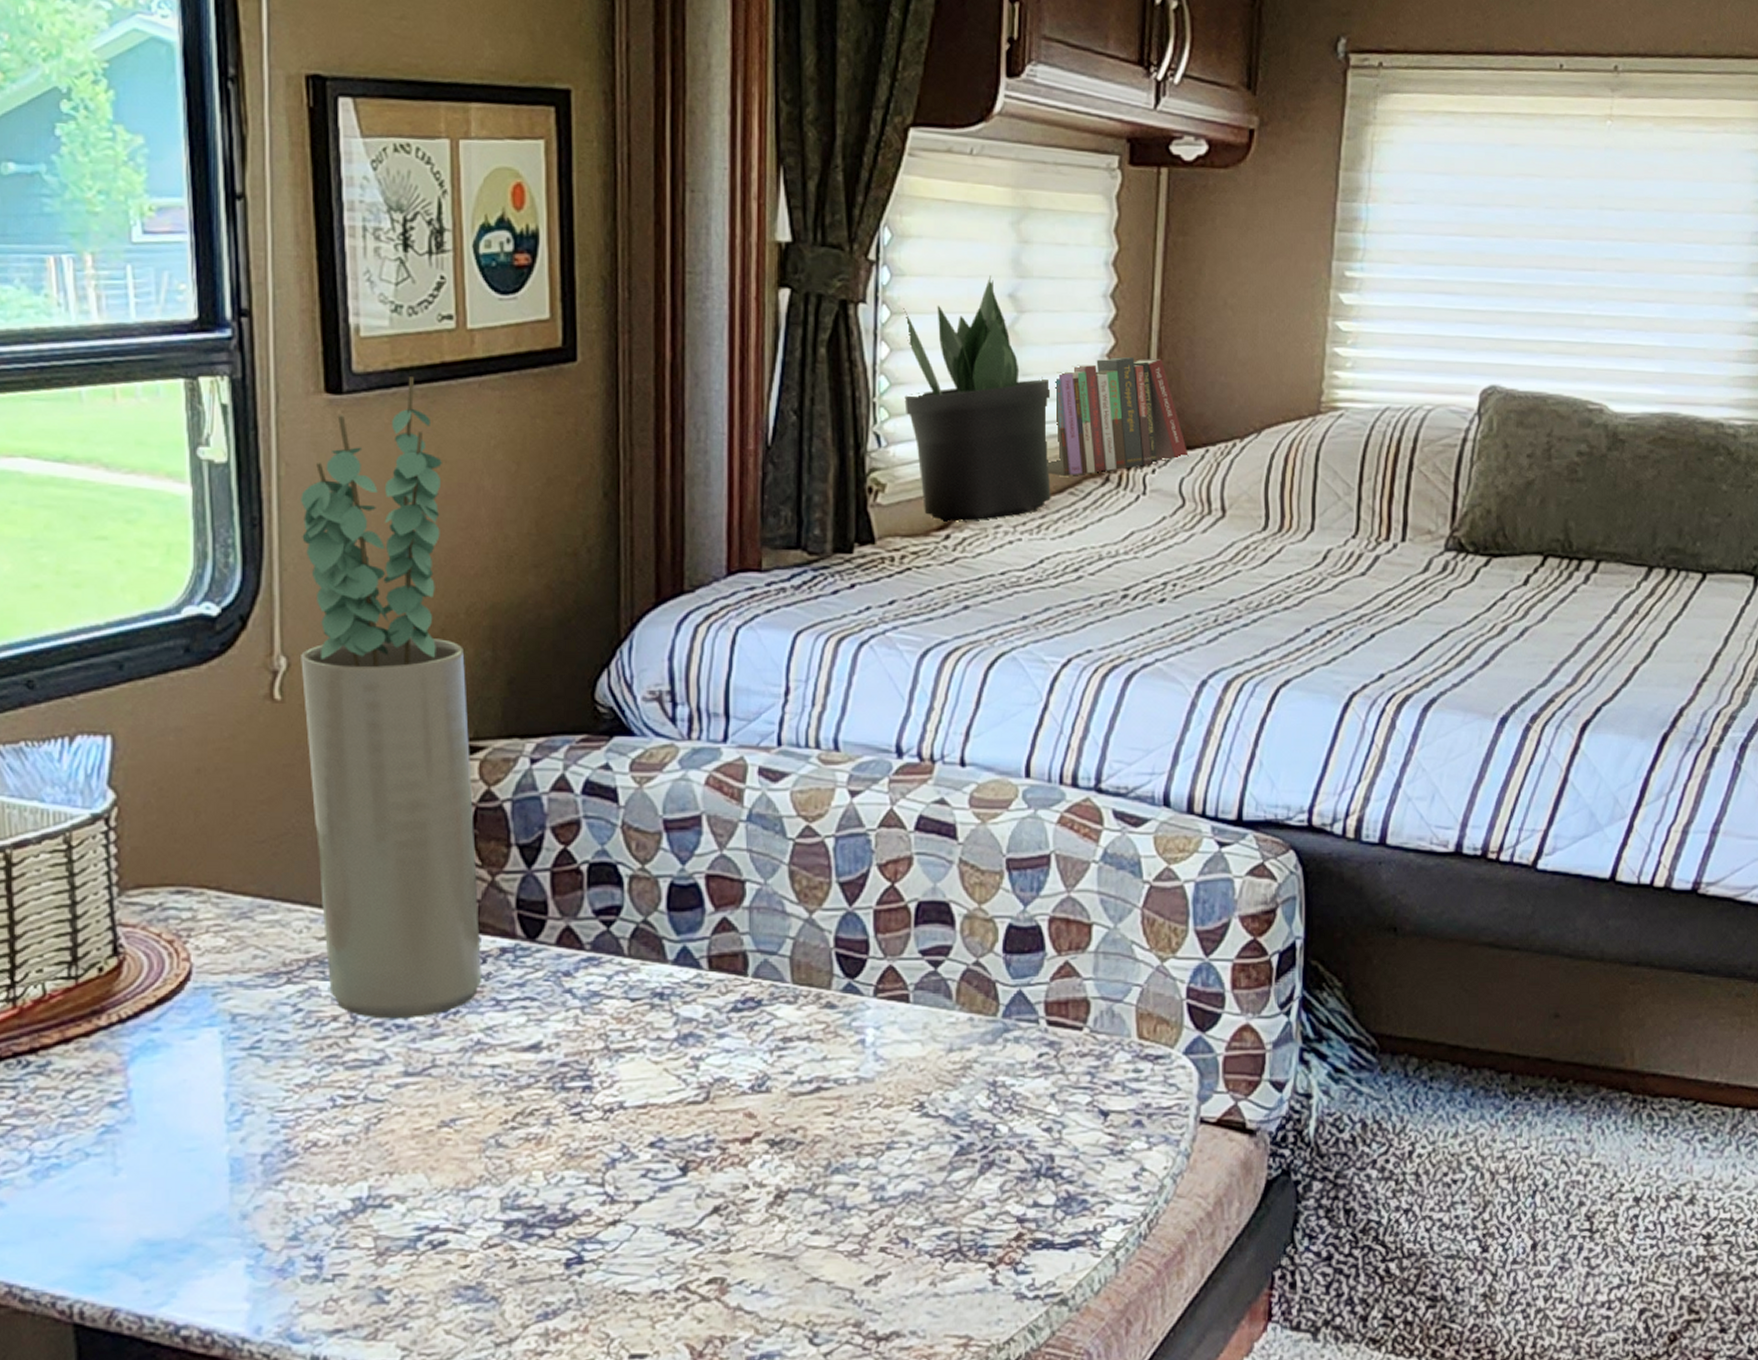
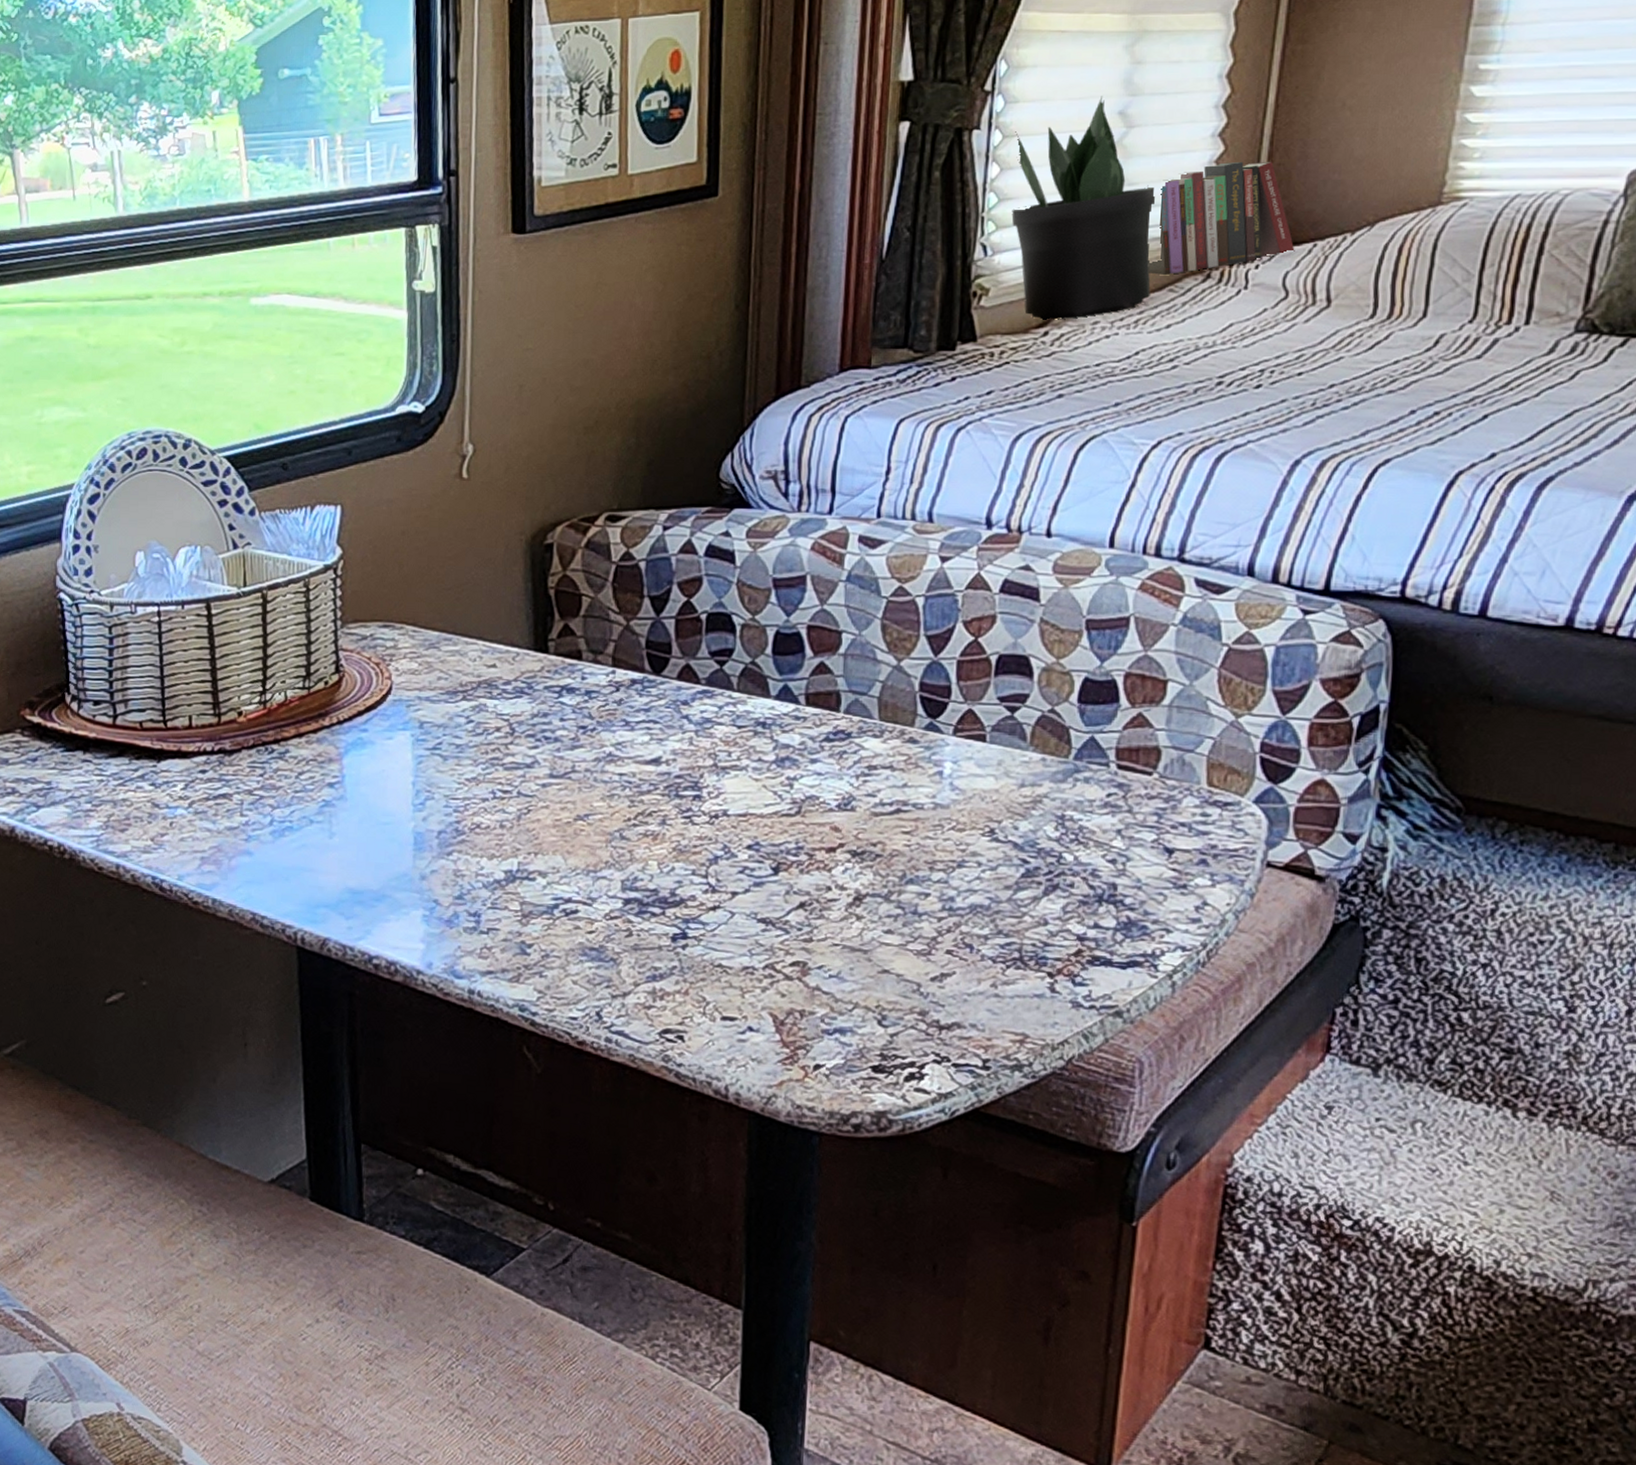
vase: present [301,377,482,1019] -> none [484,216,616,732]

